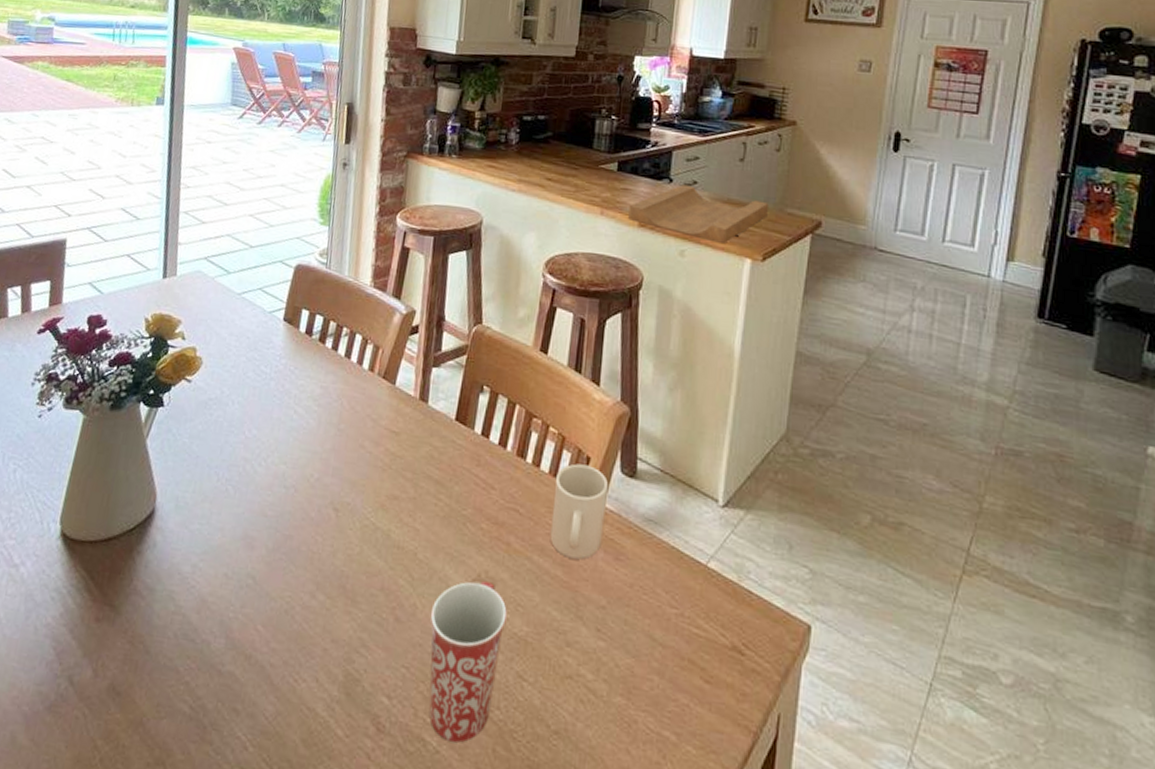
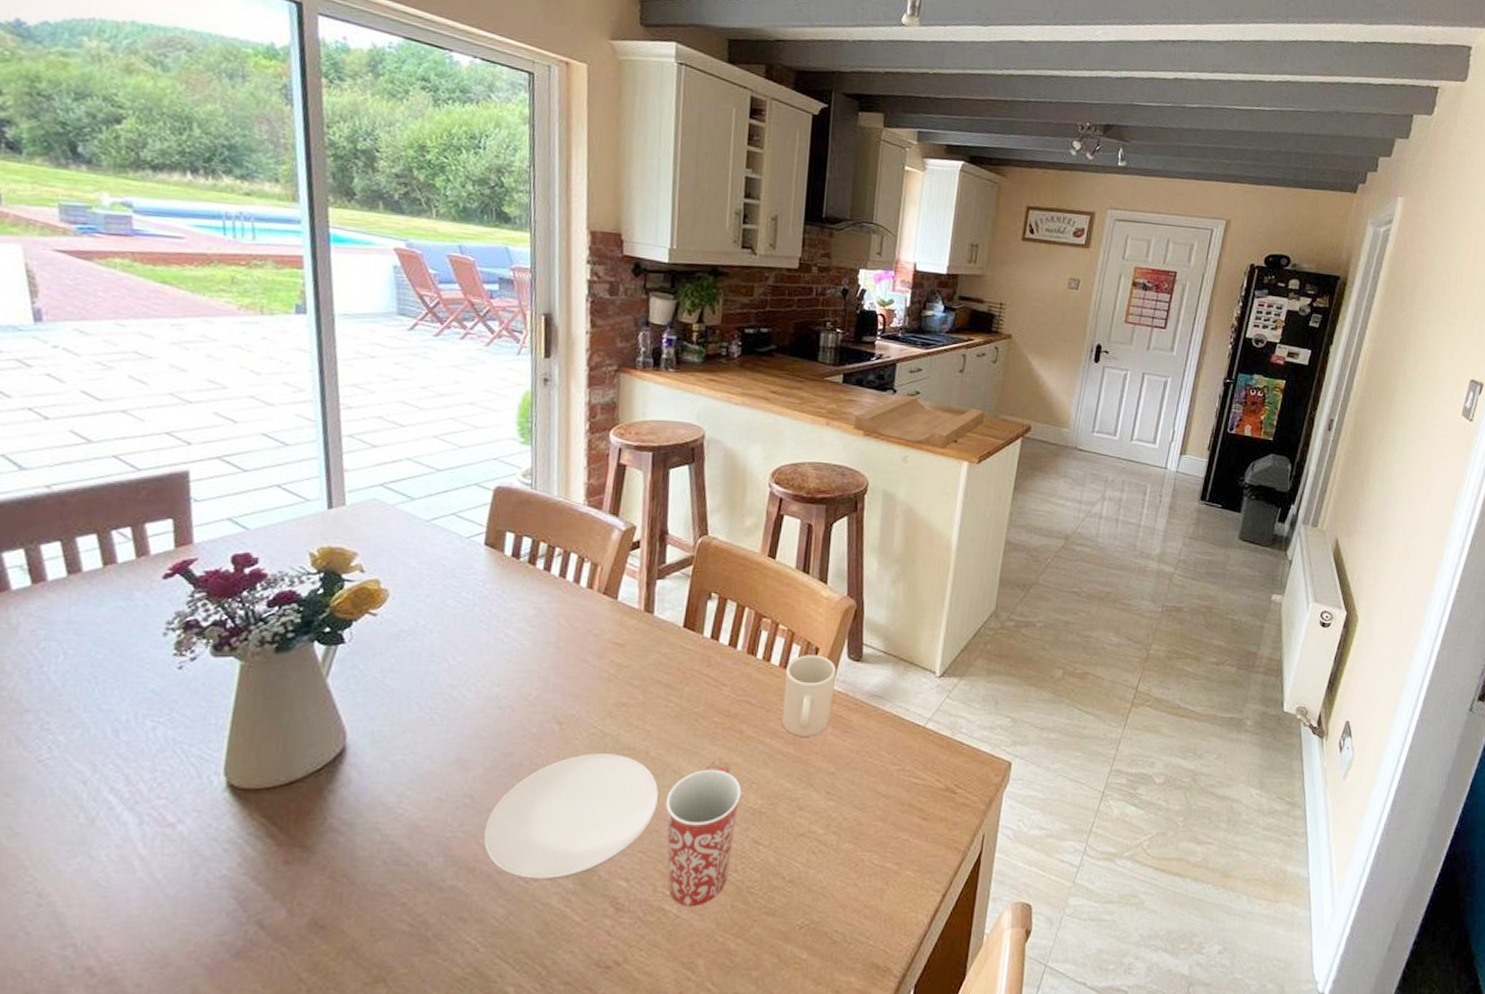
plate: none [260,547,425,683] -> present [483,754,659,880]

